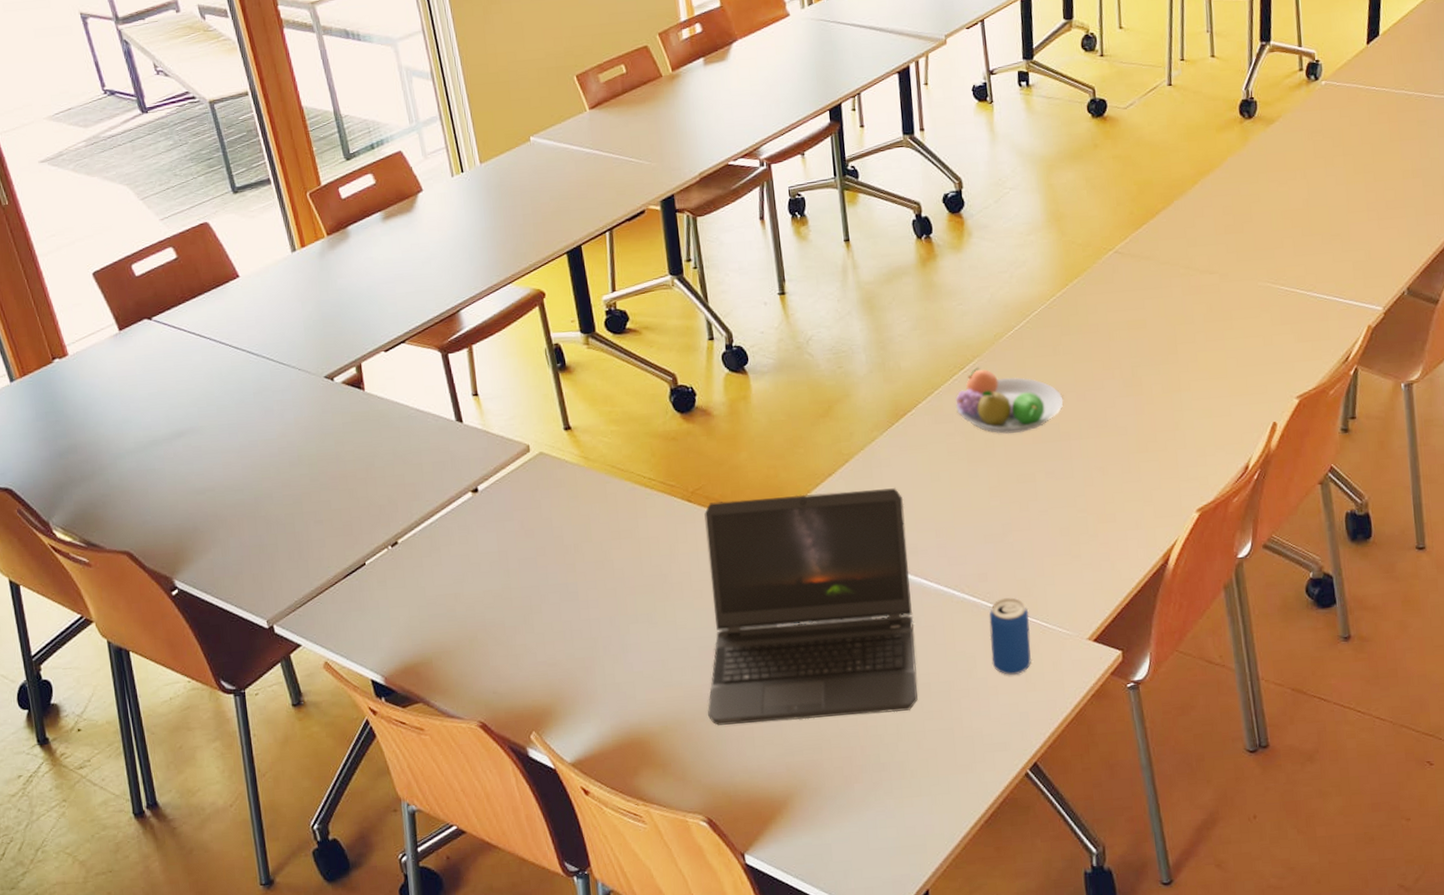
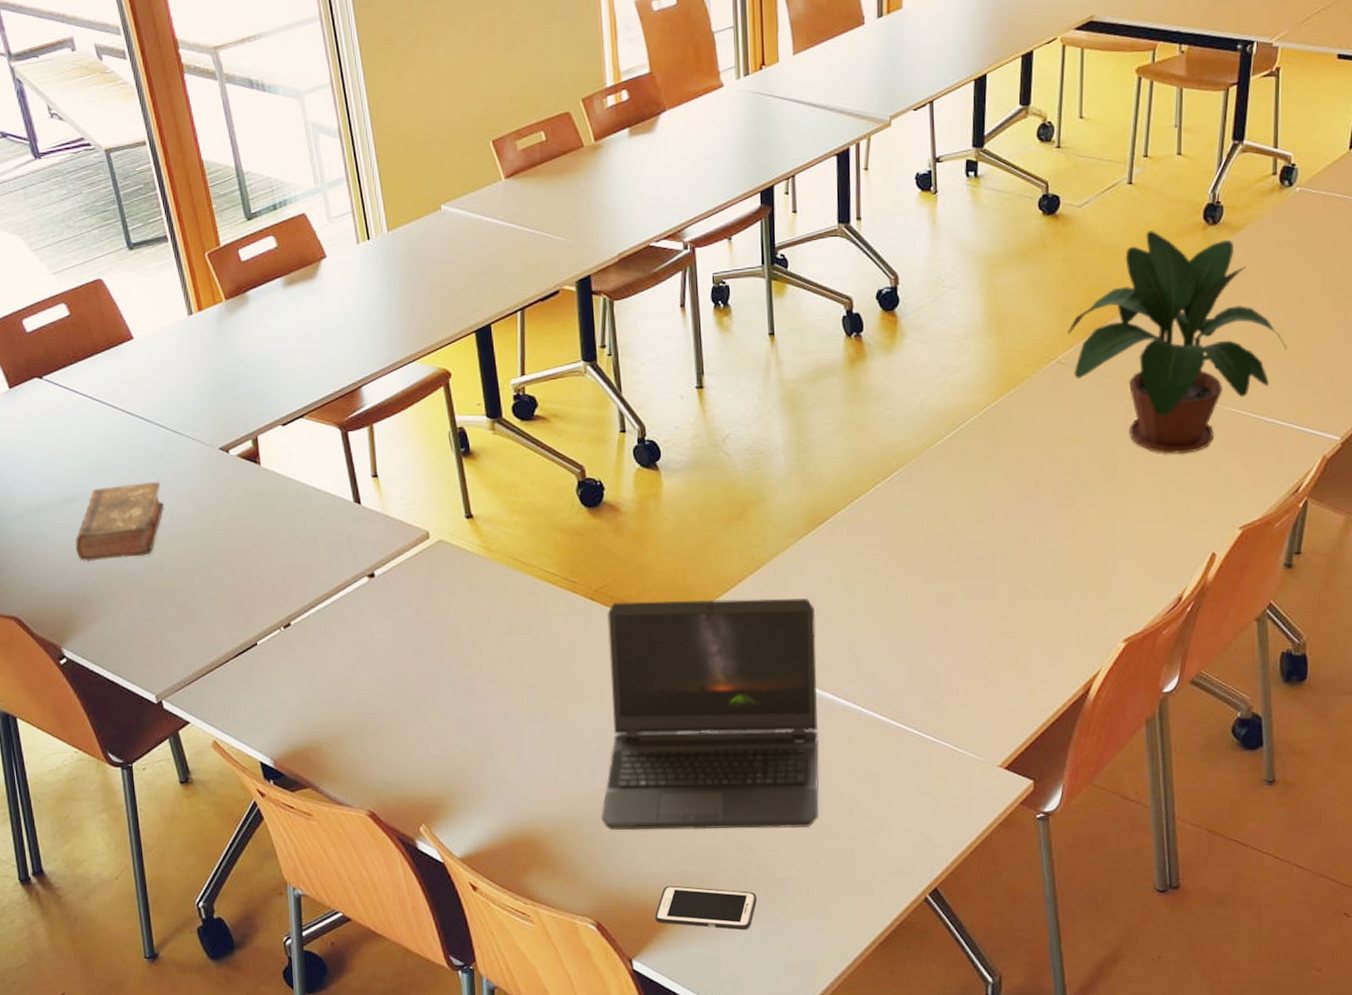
book: none [185,411,272,493] -> present [75,481,164,561]
cell phone: none [764,777,863,817] -> present [655,885,757,930]
fruit bowl: present [955,367,1064,435] -> none [877,476,991,550]
beverage can: present [989,597,1032,676] -> none [896,719,940,799]
potted plant: none [1122,127,1327,332] -> present [1067,231,1287,455]

